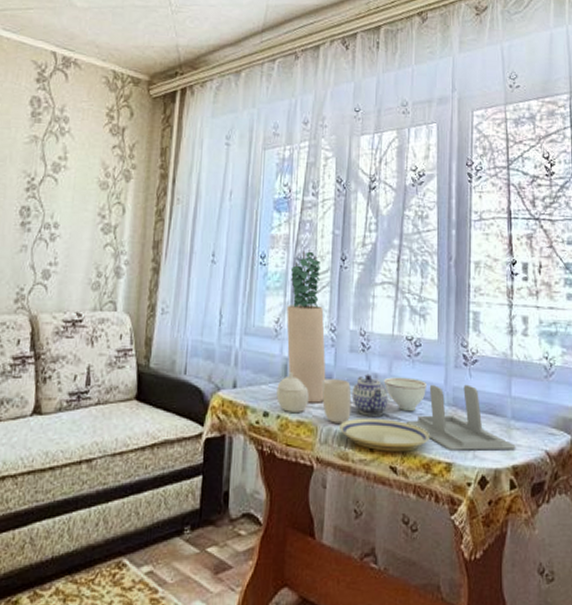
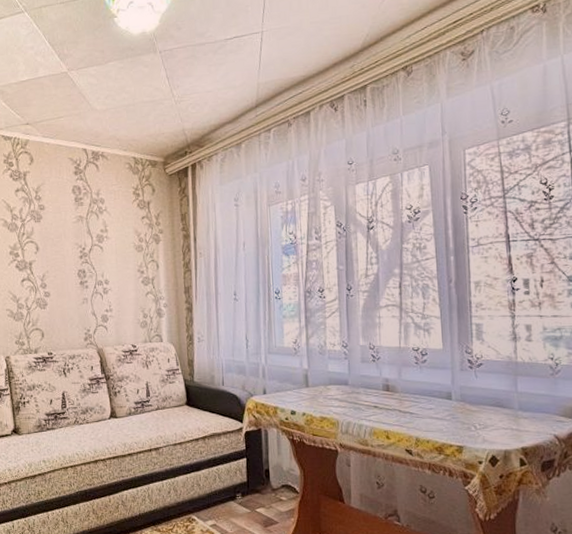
sugar bowl: present [276,372,309,414] -> none [300,380,329,412]
vase: present [286,250,326,403] -> none [303,284,342,403]
cup: present [321,379,352,423] -> none [339,384,367,418]
plate: present [338,418,430,452] -> none [357,413,441,438]
teapot: present [352,374,388,416] -> none [366,379,400,412]
bowl: present [383,377,428,412] -> none [394,380,436,407]
napkin holder: present [407,384,516,450] -> none [418,384,524,436]

